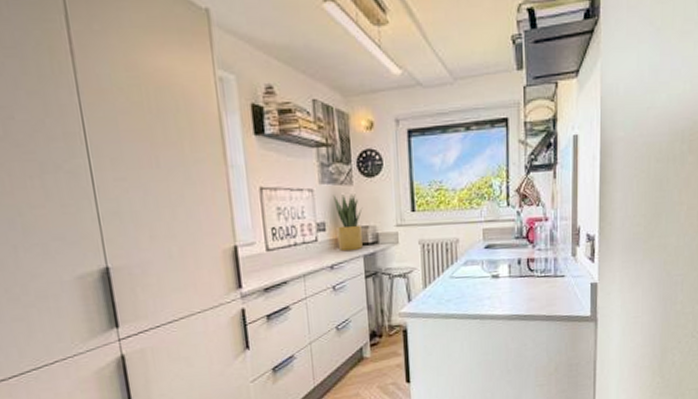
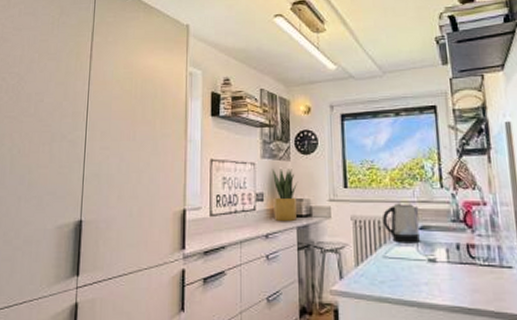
kettle: none [449,223,486,263] -> present [382,203,421,244]

